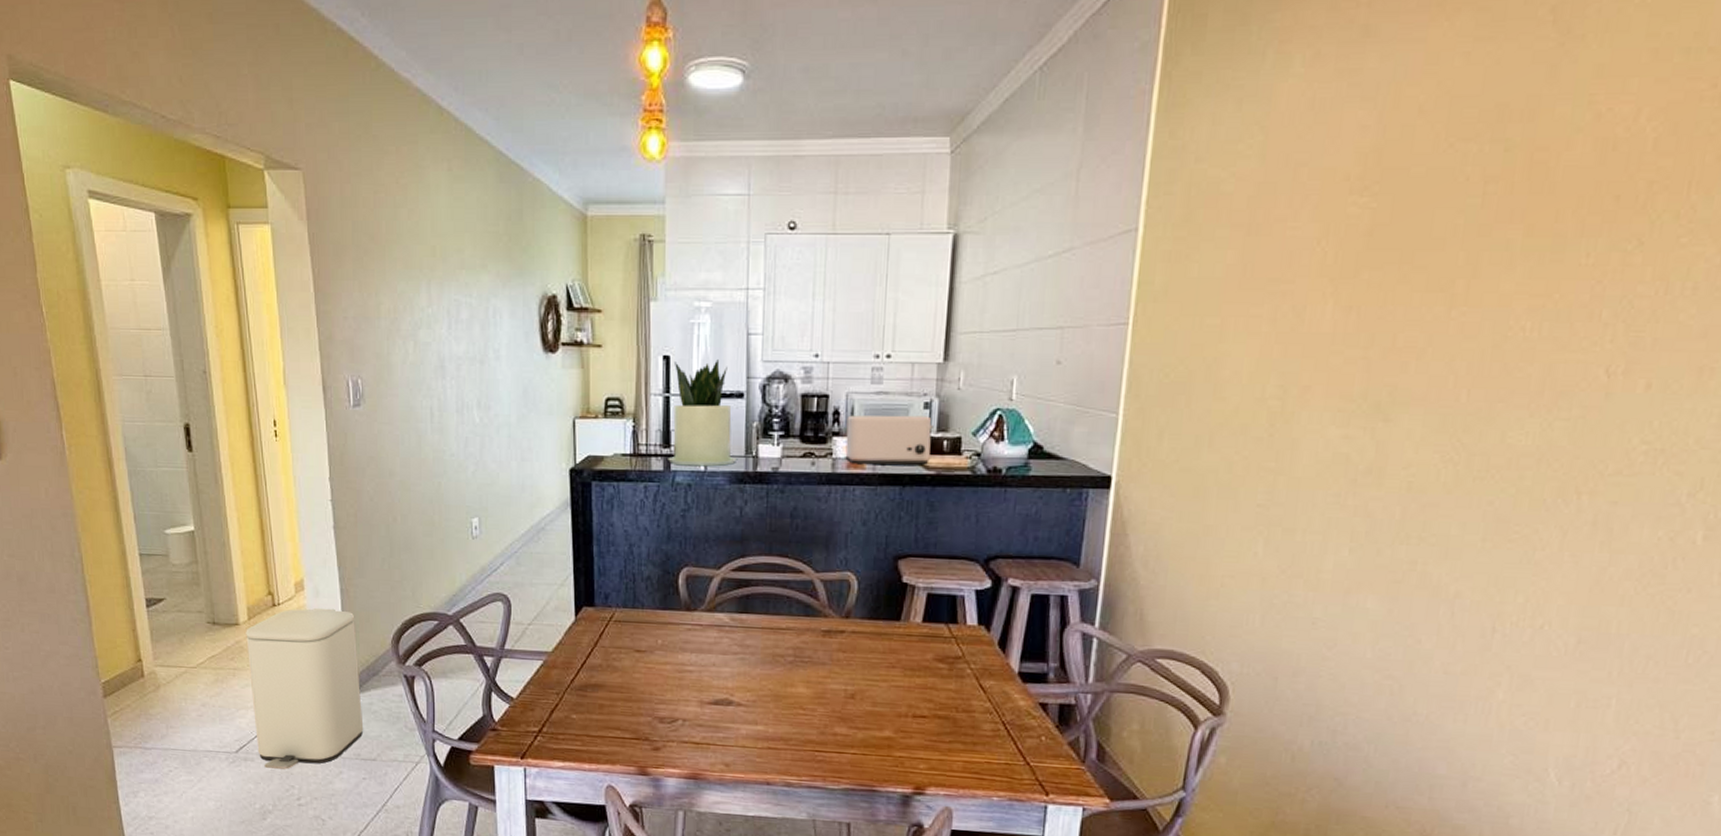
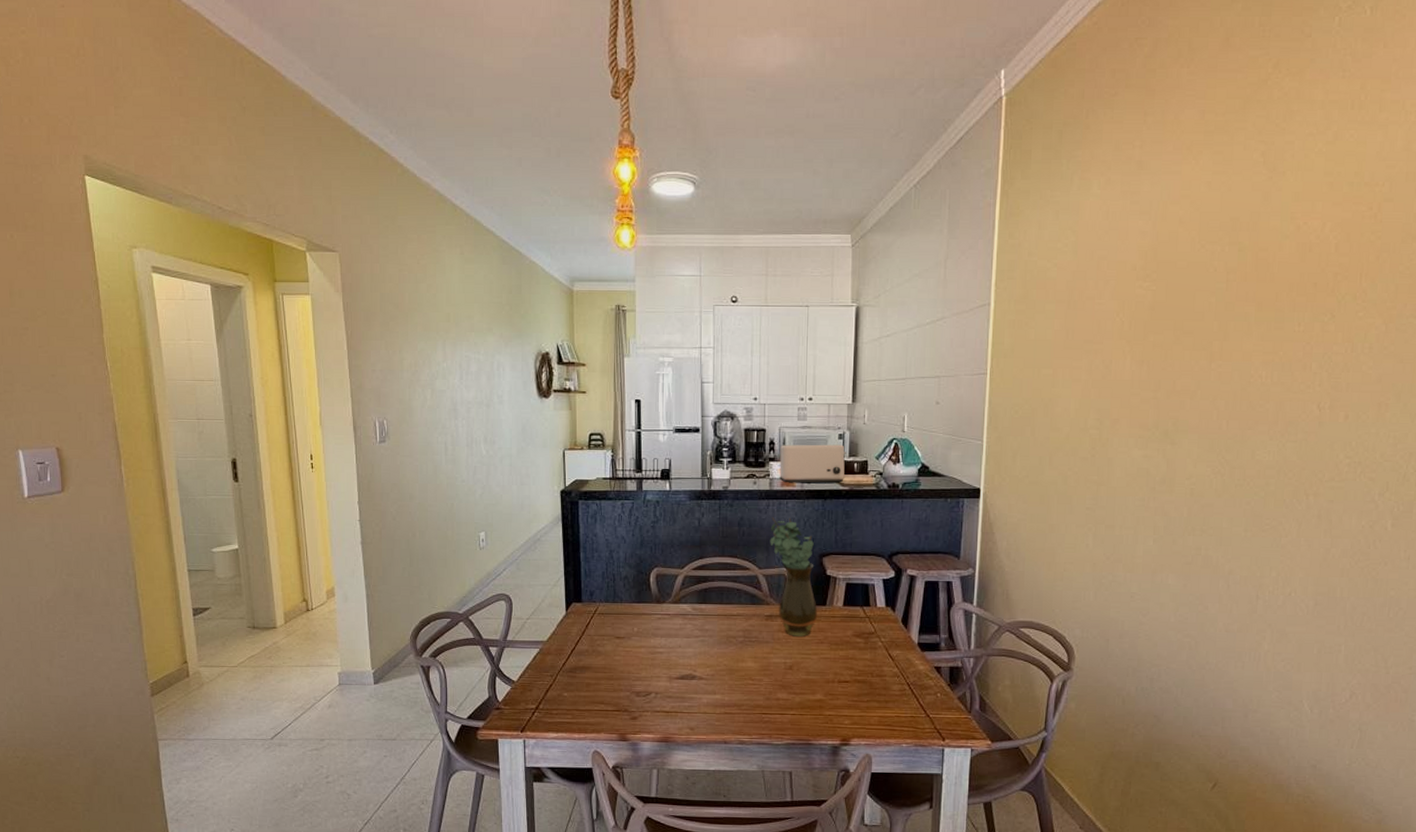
pedal bin: present [246,608,364,770] -> none [282,611,385,752]
planter: present [668,359,736,467] -> none [640,402,695,487]
vase: none [830,508,890,659] -> present [770,517,818,637]

